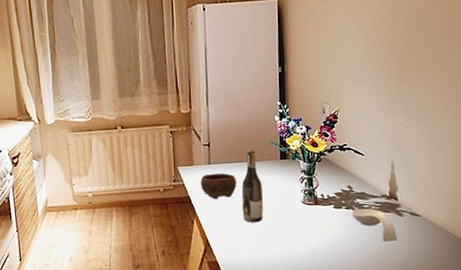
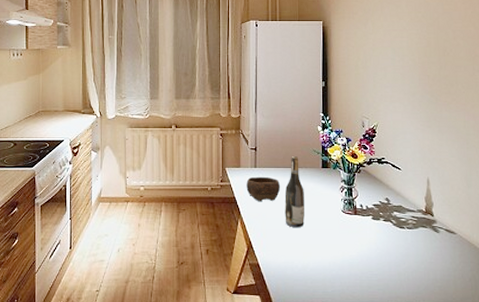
spoon rest: present [351,208,398,242] -> none [389,222,434,257]

